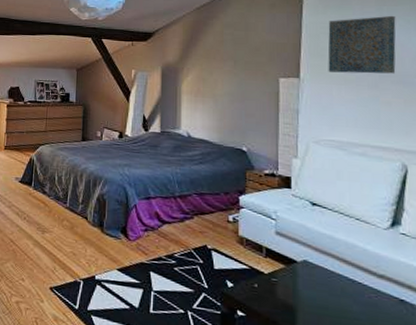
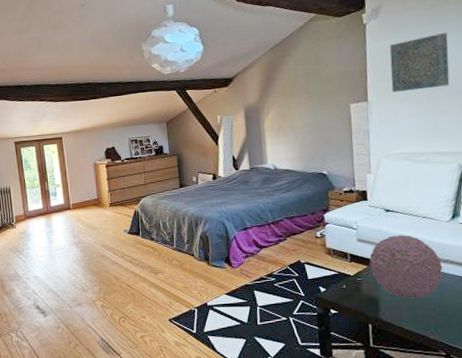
decorative orb: none [287,234,377,316] -> present [369,235,443,299]

